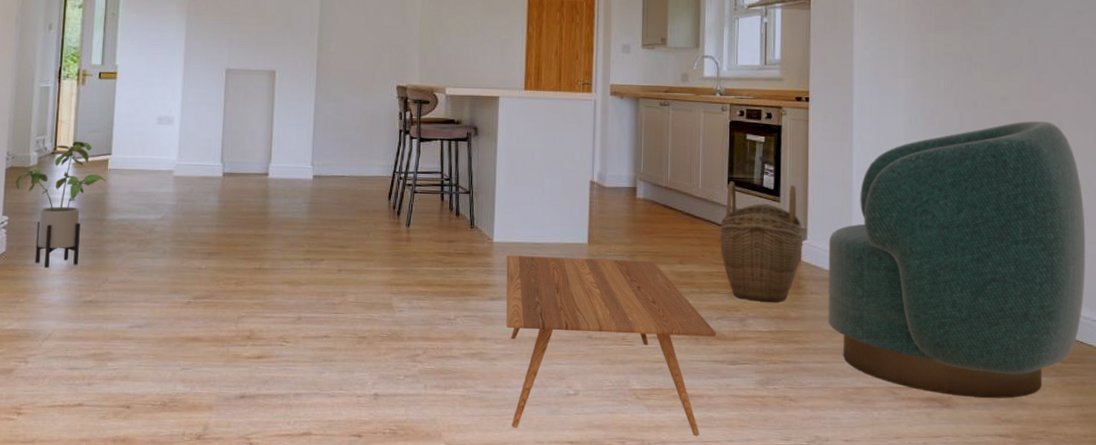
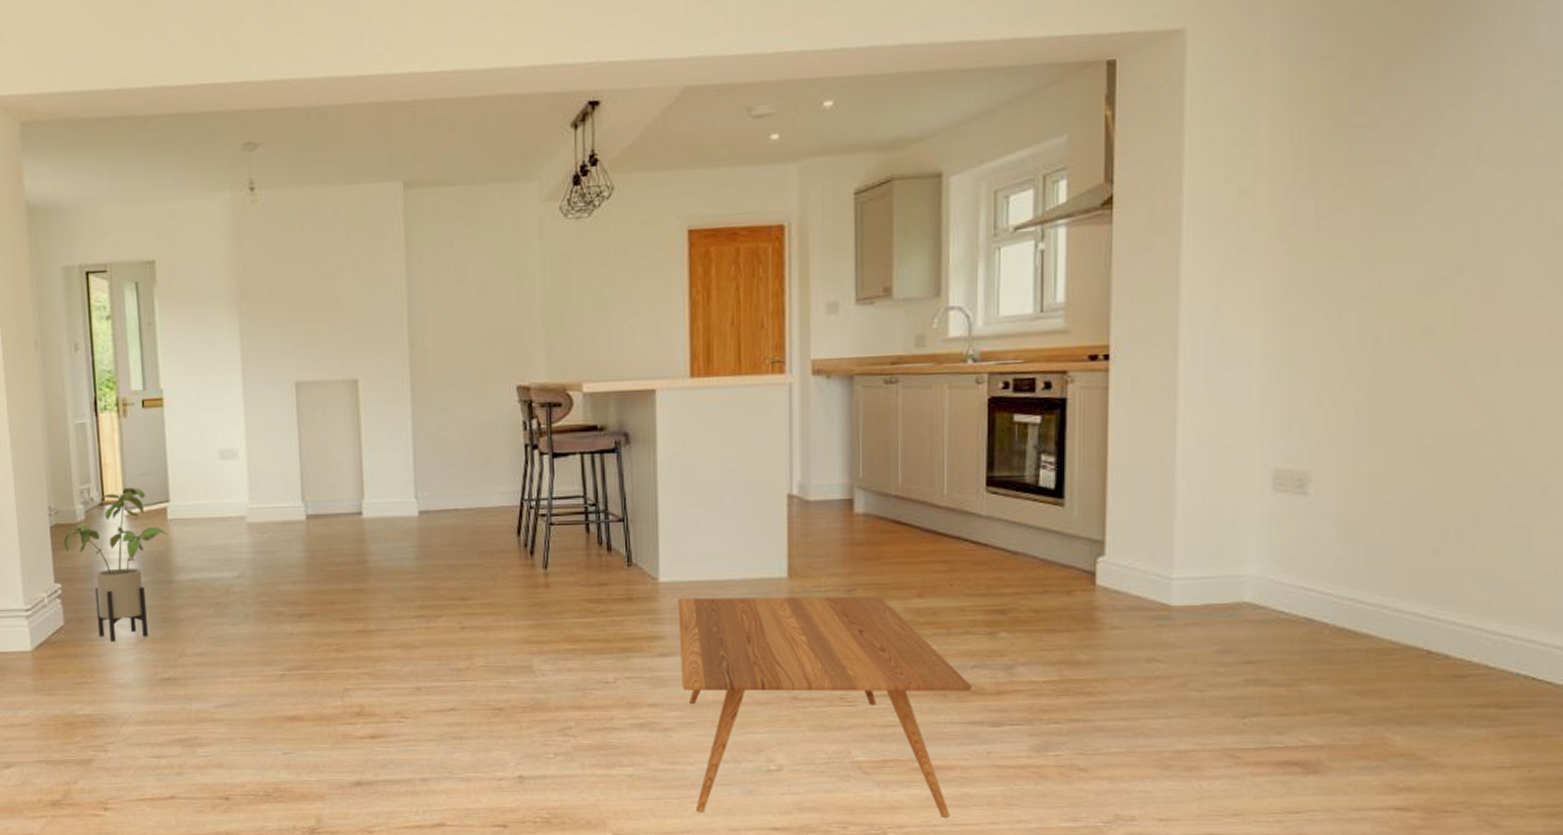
woven basket: present [720,181,802,302] -> none [975,481,1098,643]
armchair: present [828,121,1086,398] -> none [1135,360,1553,759]

